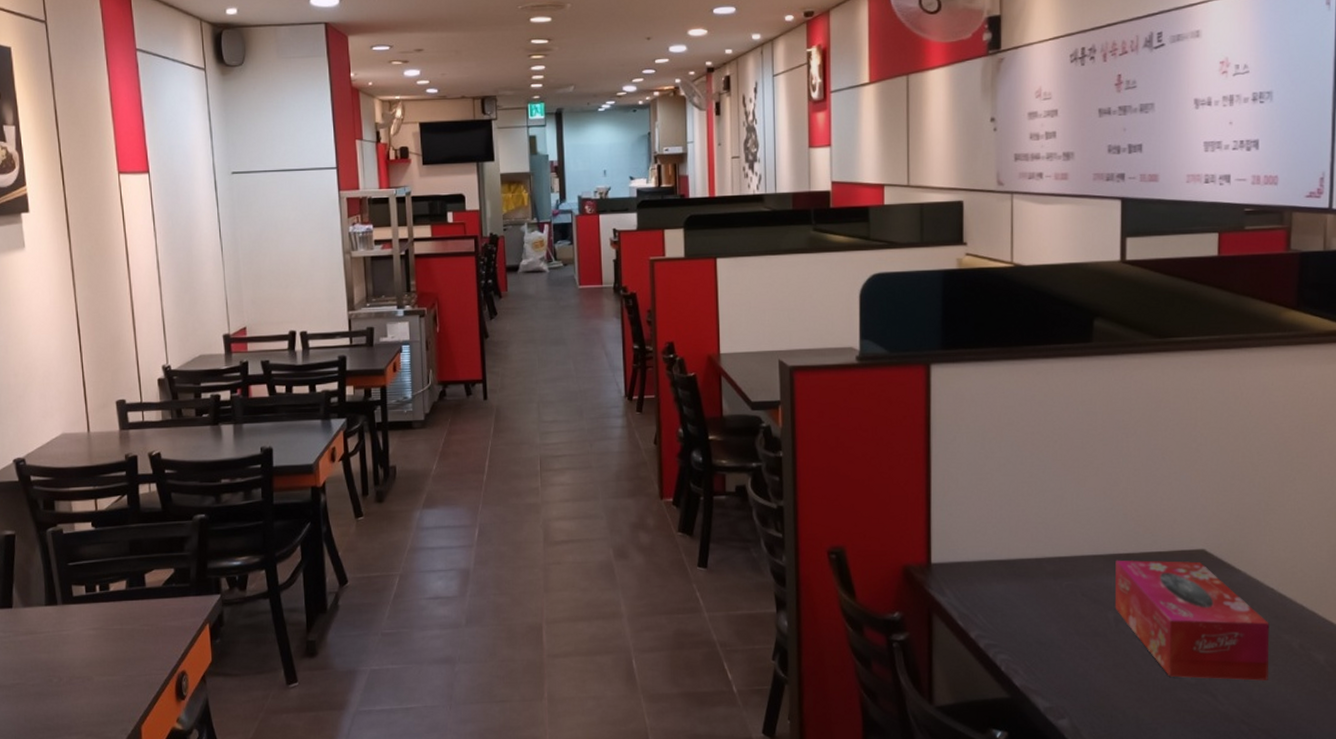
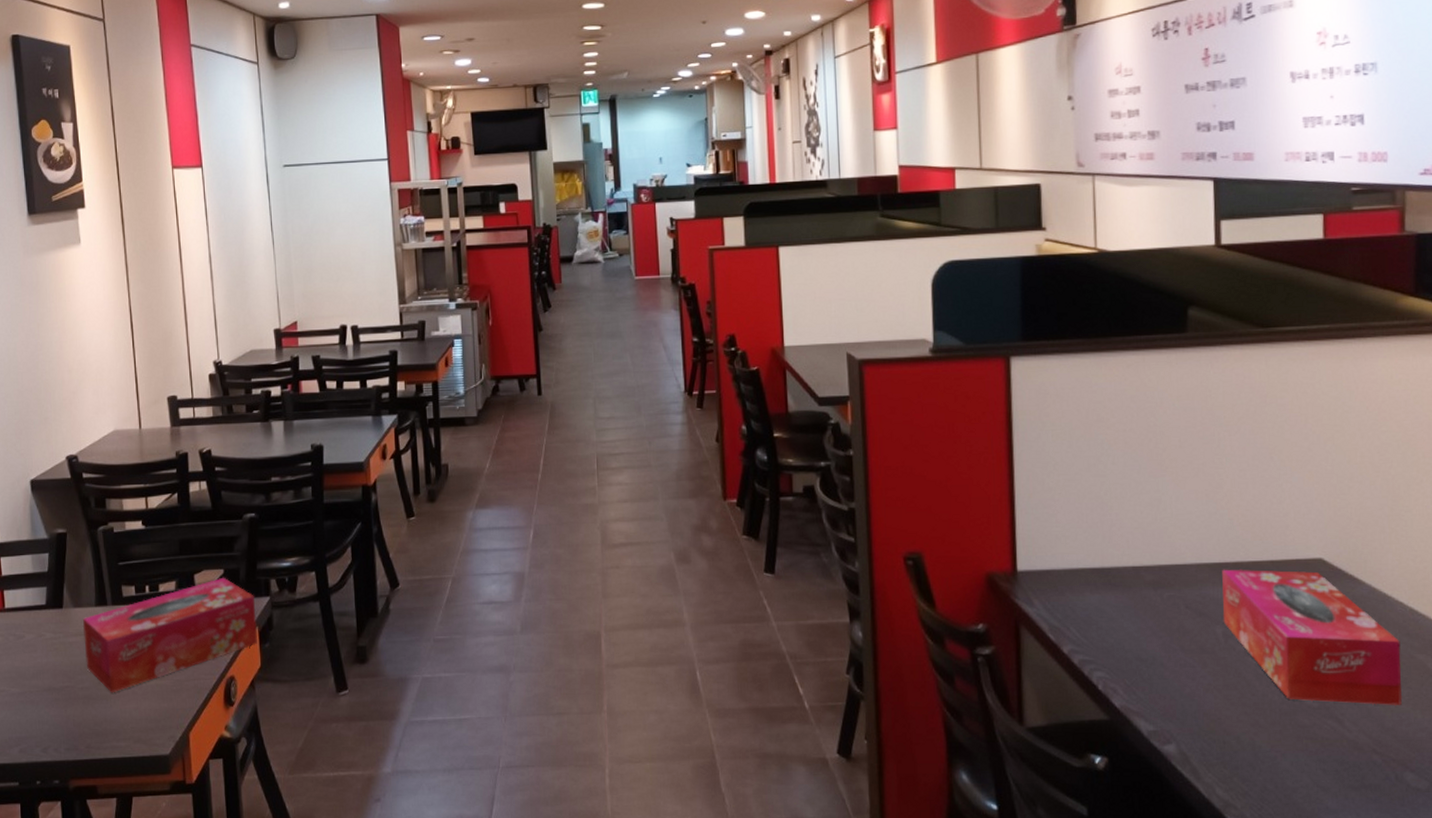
tissue box: none [32,576,208,689] -> present [82,577,257,693]

